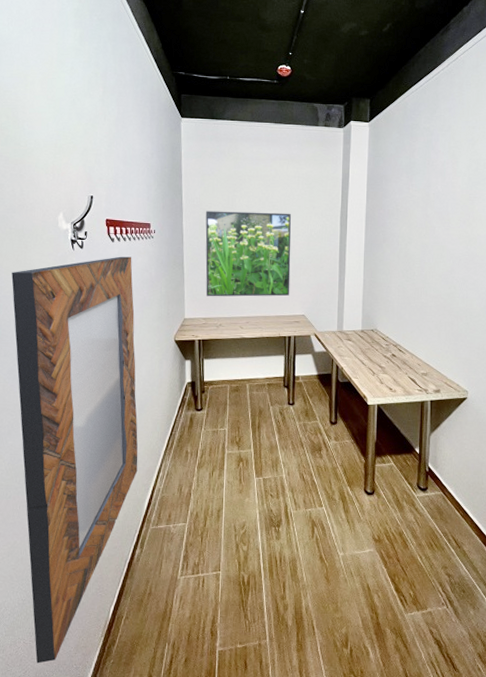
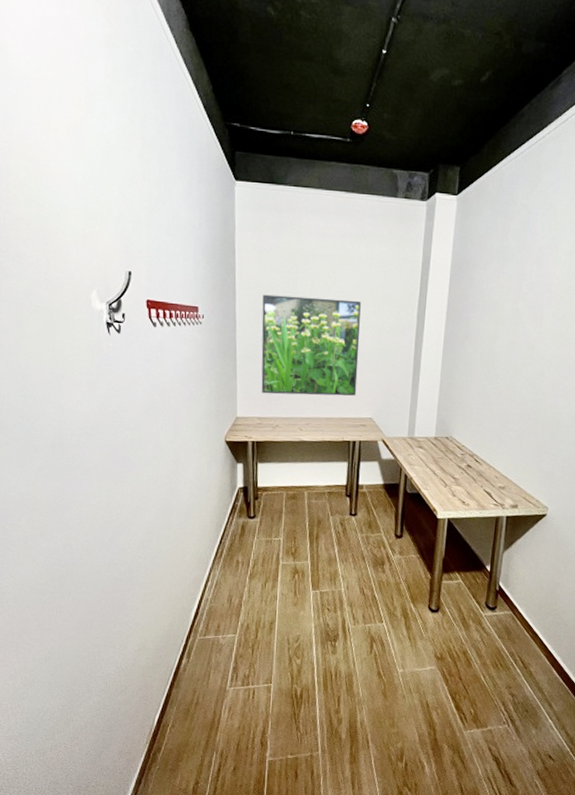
home mirror: present [11,256,138,664] -> none [39,343,185,767]

